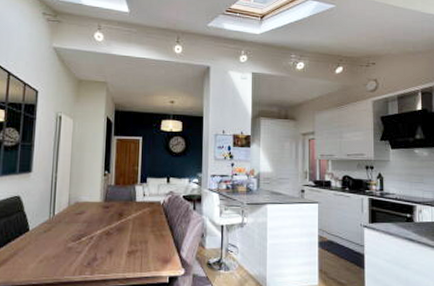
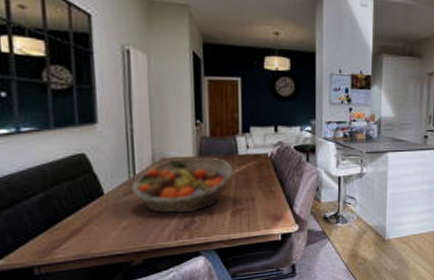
fruit basket: none [50,202,132,251] -> present [131,157,234,214]

